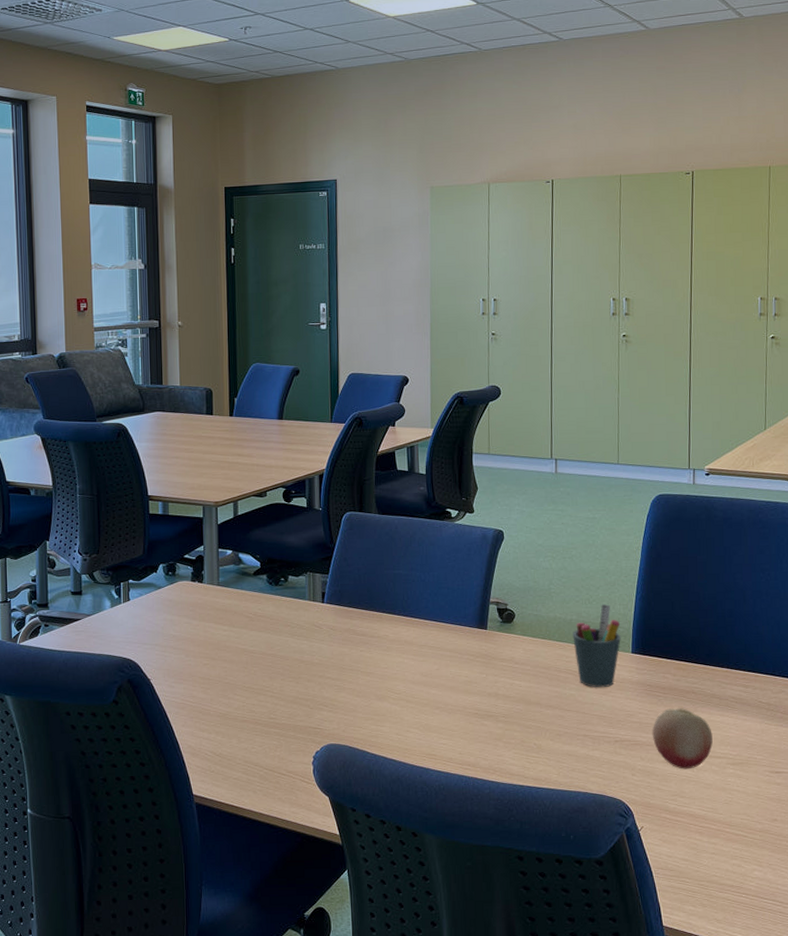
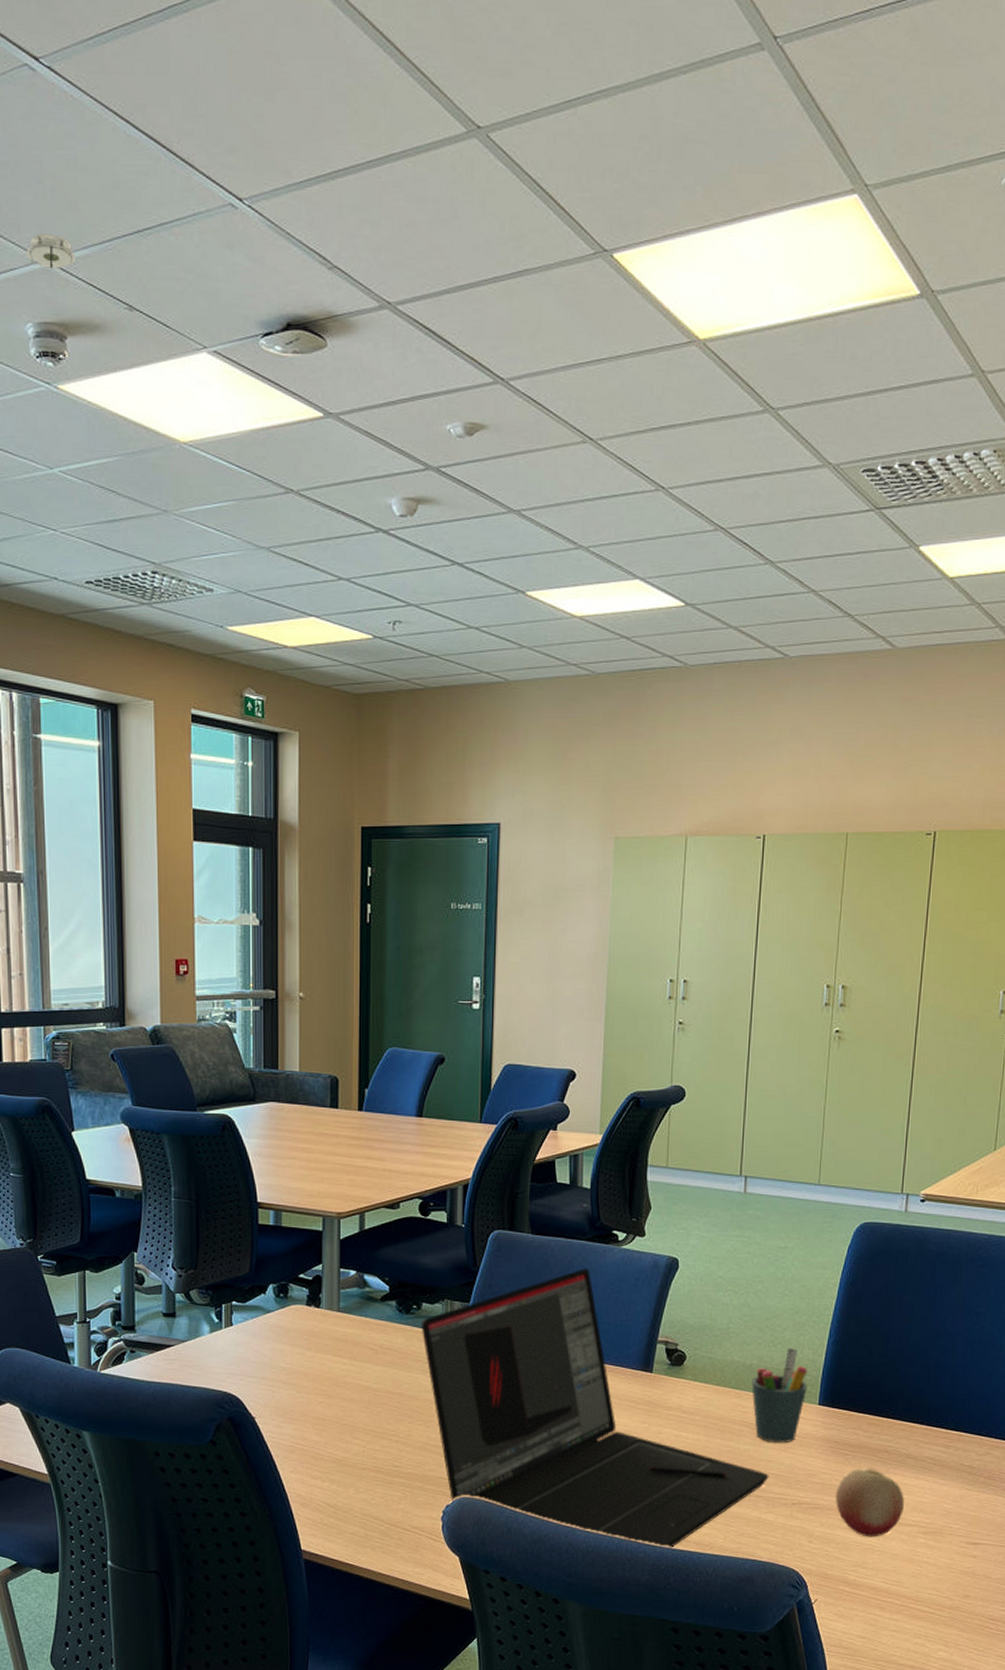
laptop: none [288,542,593,784] -> present [421,1268,769,1548]

